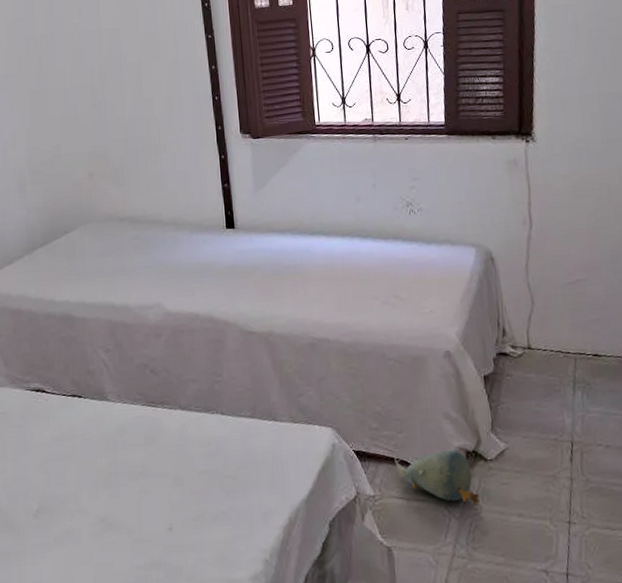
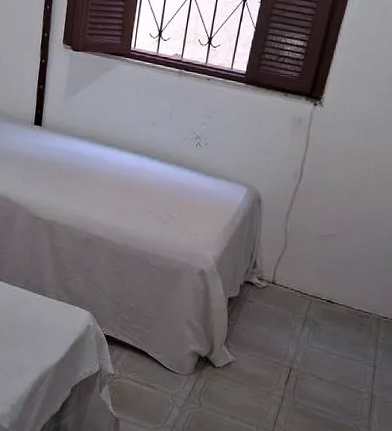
plush toy: present [394,450,480,505] -> none [137,346,202,401]

